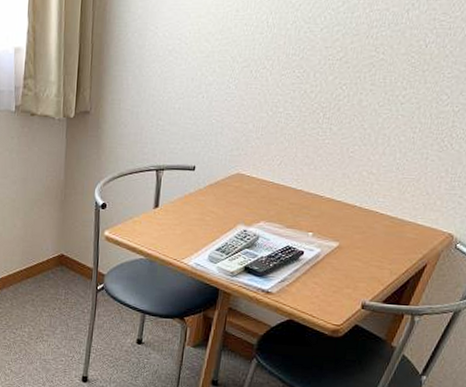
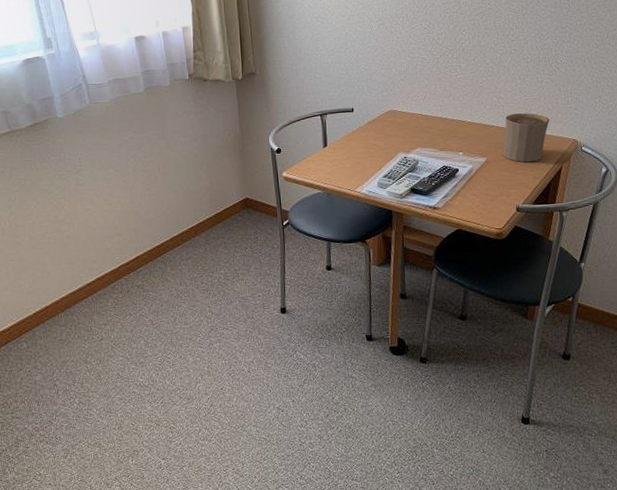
cup: none [360,194,425,254] -> present [503,113,550,162]

